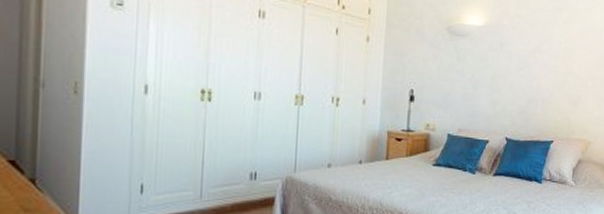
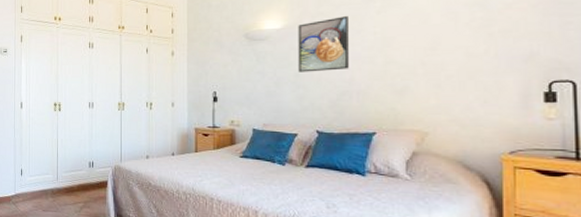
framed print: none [495,22,541,77] -> present [298,16,349,72]

